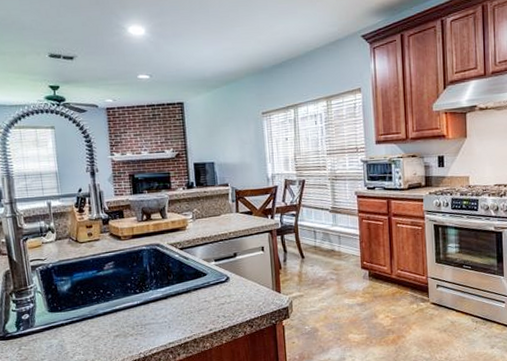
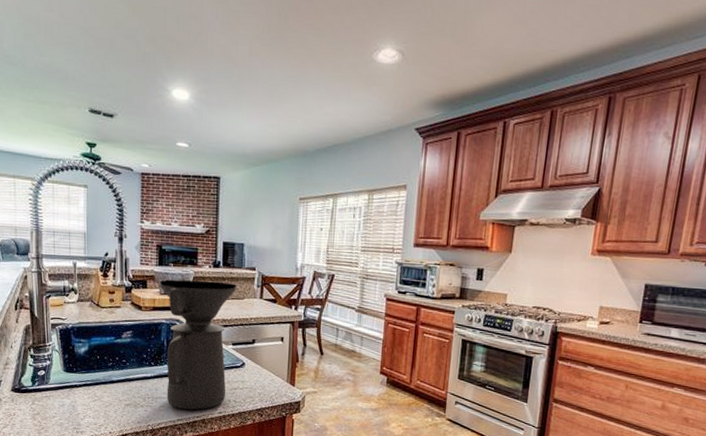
coffee maker: none [135,201,215,332] -> present [159,279,237,410]

